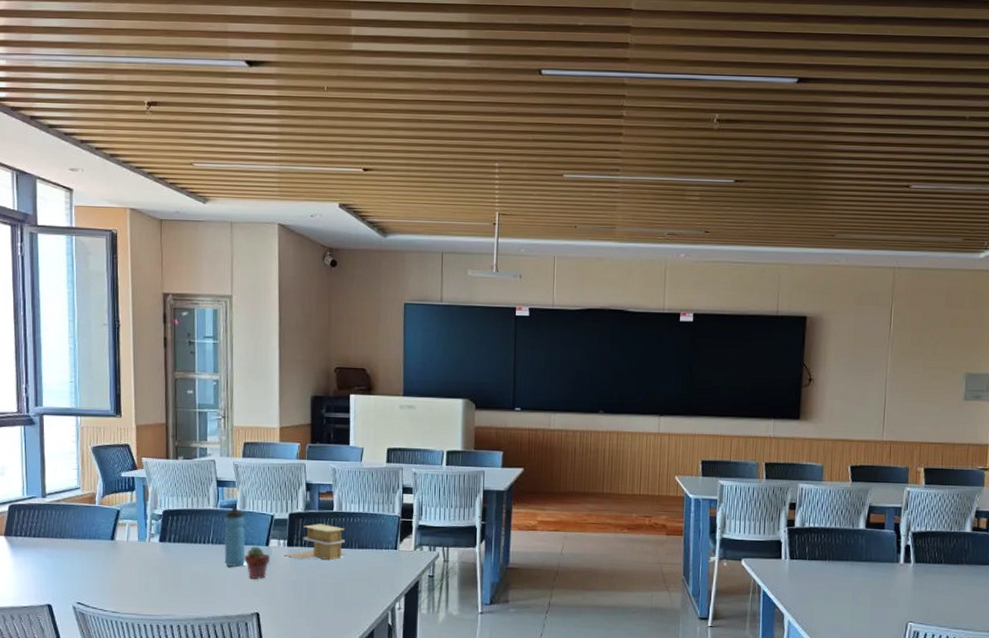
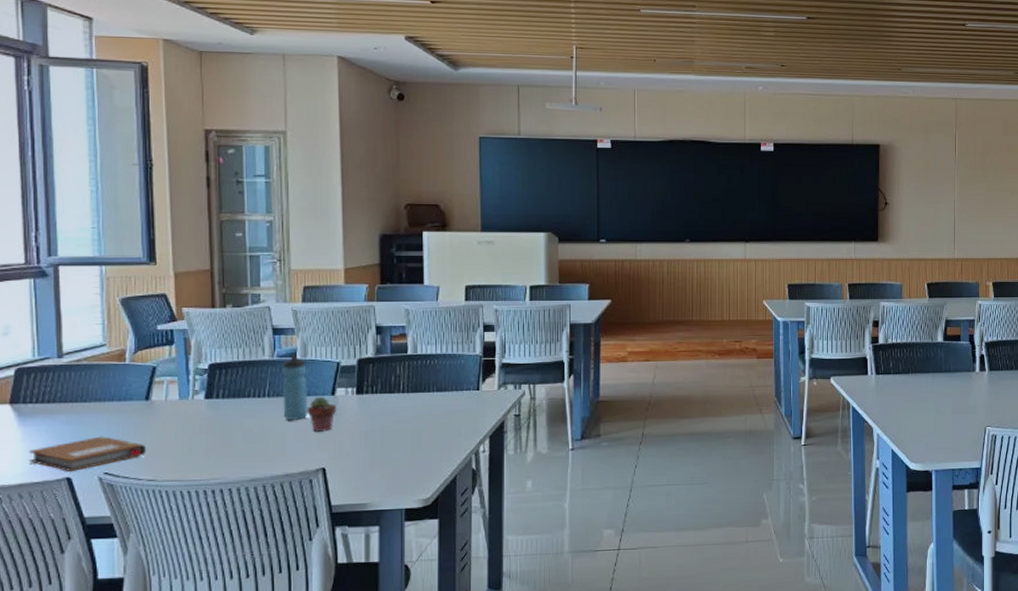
notebook: none [19,569,111,600] -> present [29,436,146,472]
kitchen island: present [284,523,348,561] -> none [353,368,425,407]

